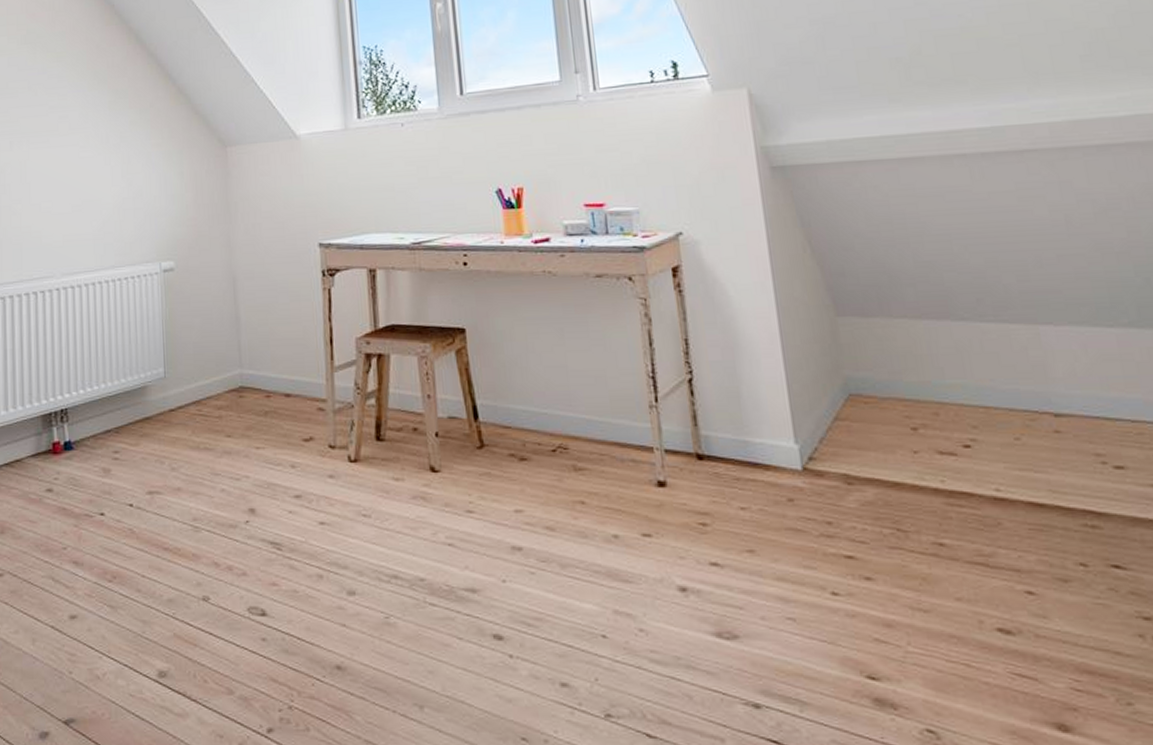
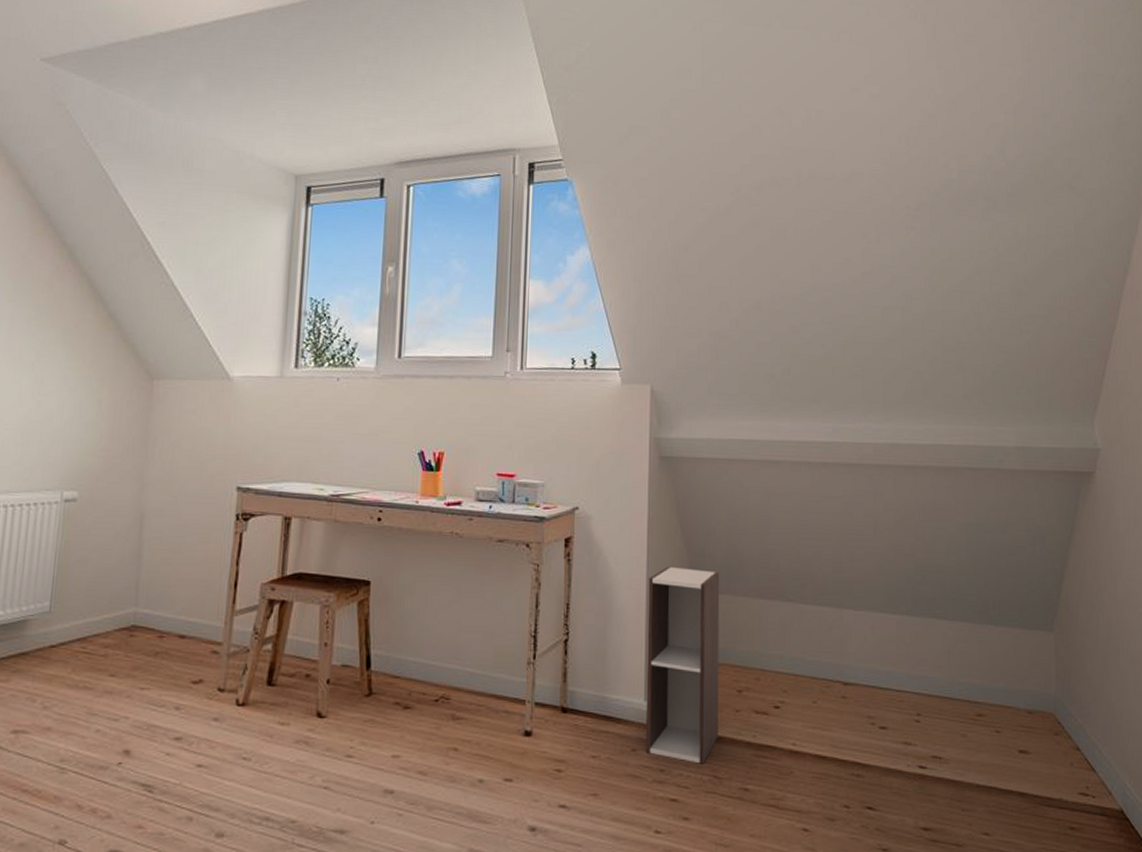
shelf: none [778,289,896,515] -> present [646,566,720,764]

